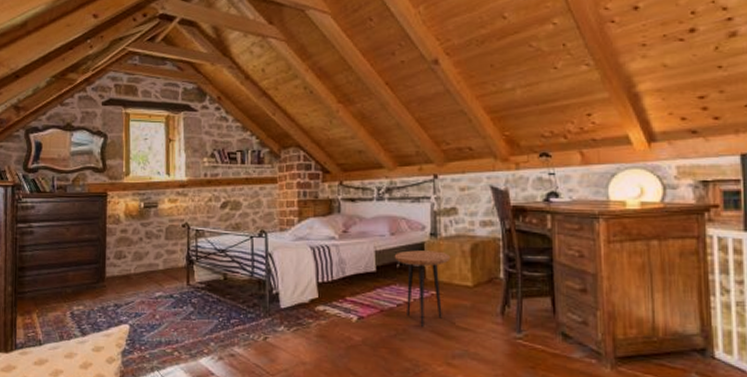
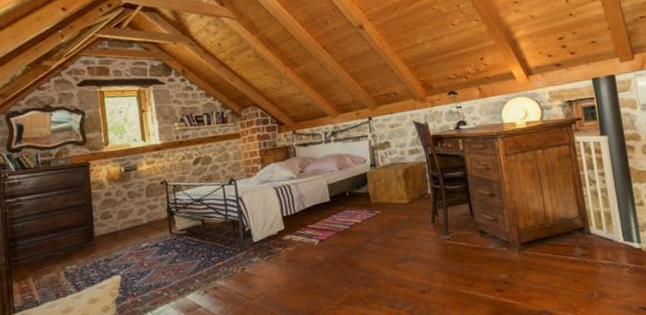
side table: present [394,250,451,327] -> none [343,178,389,241]

